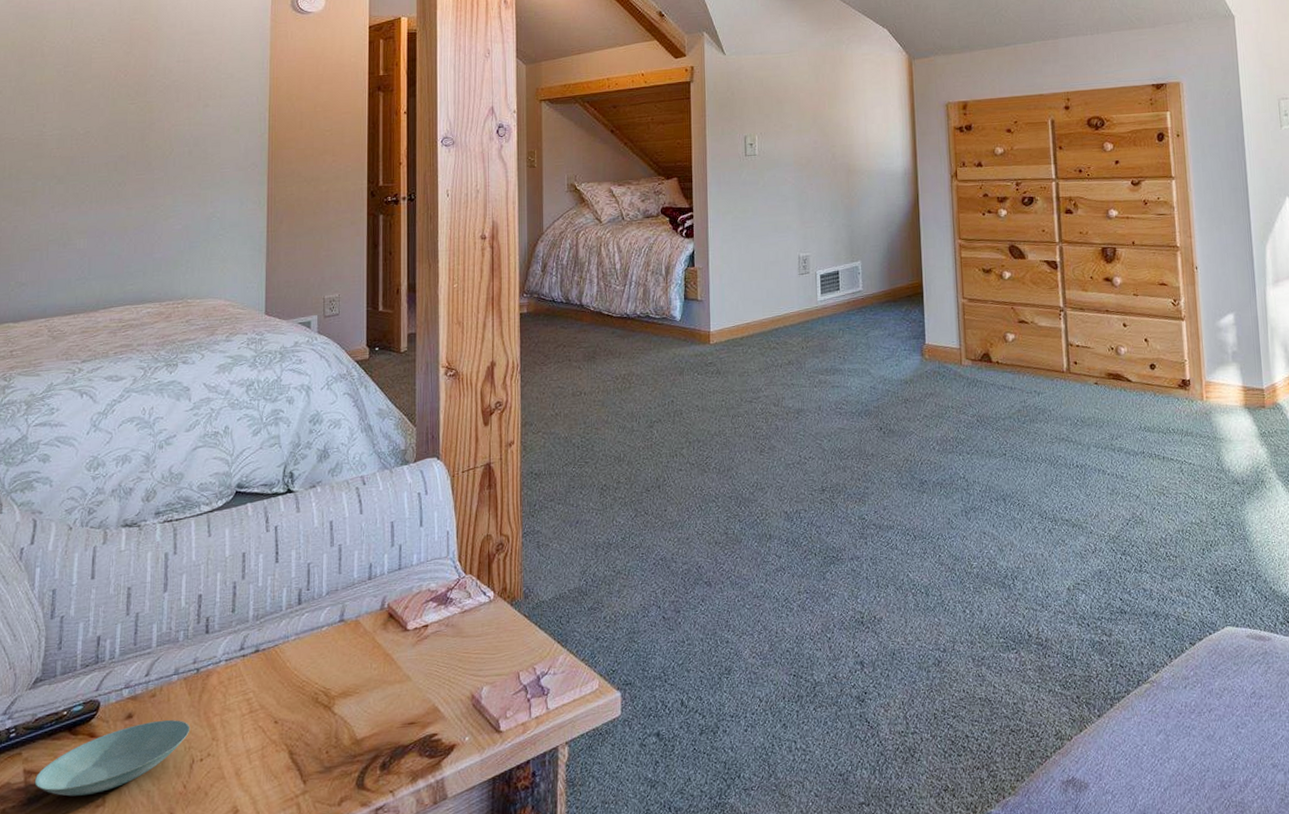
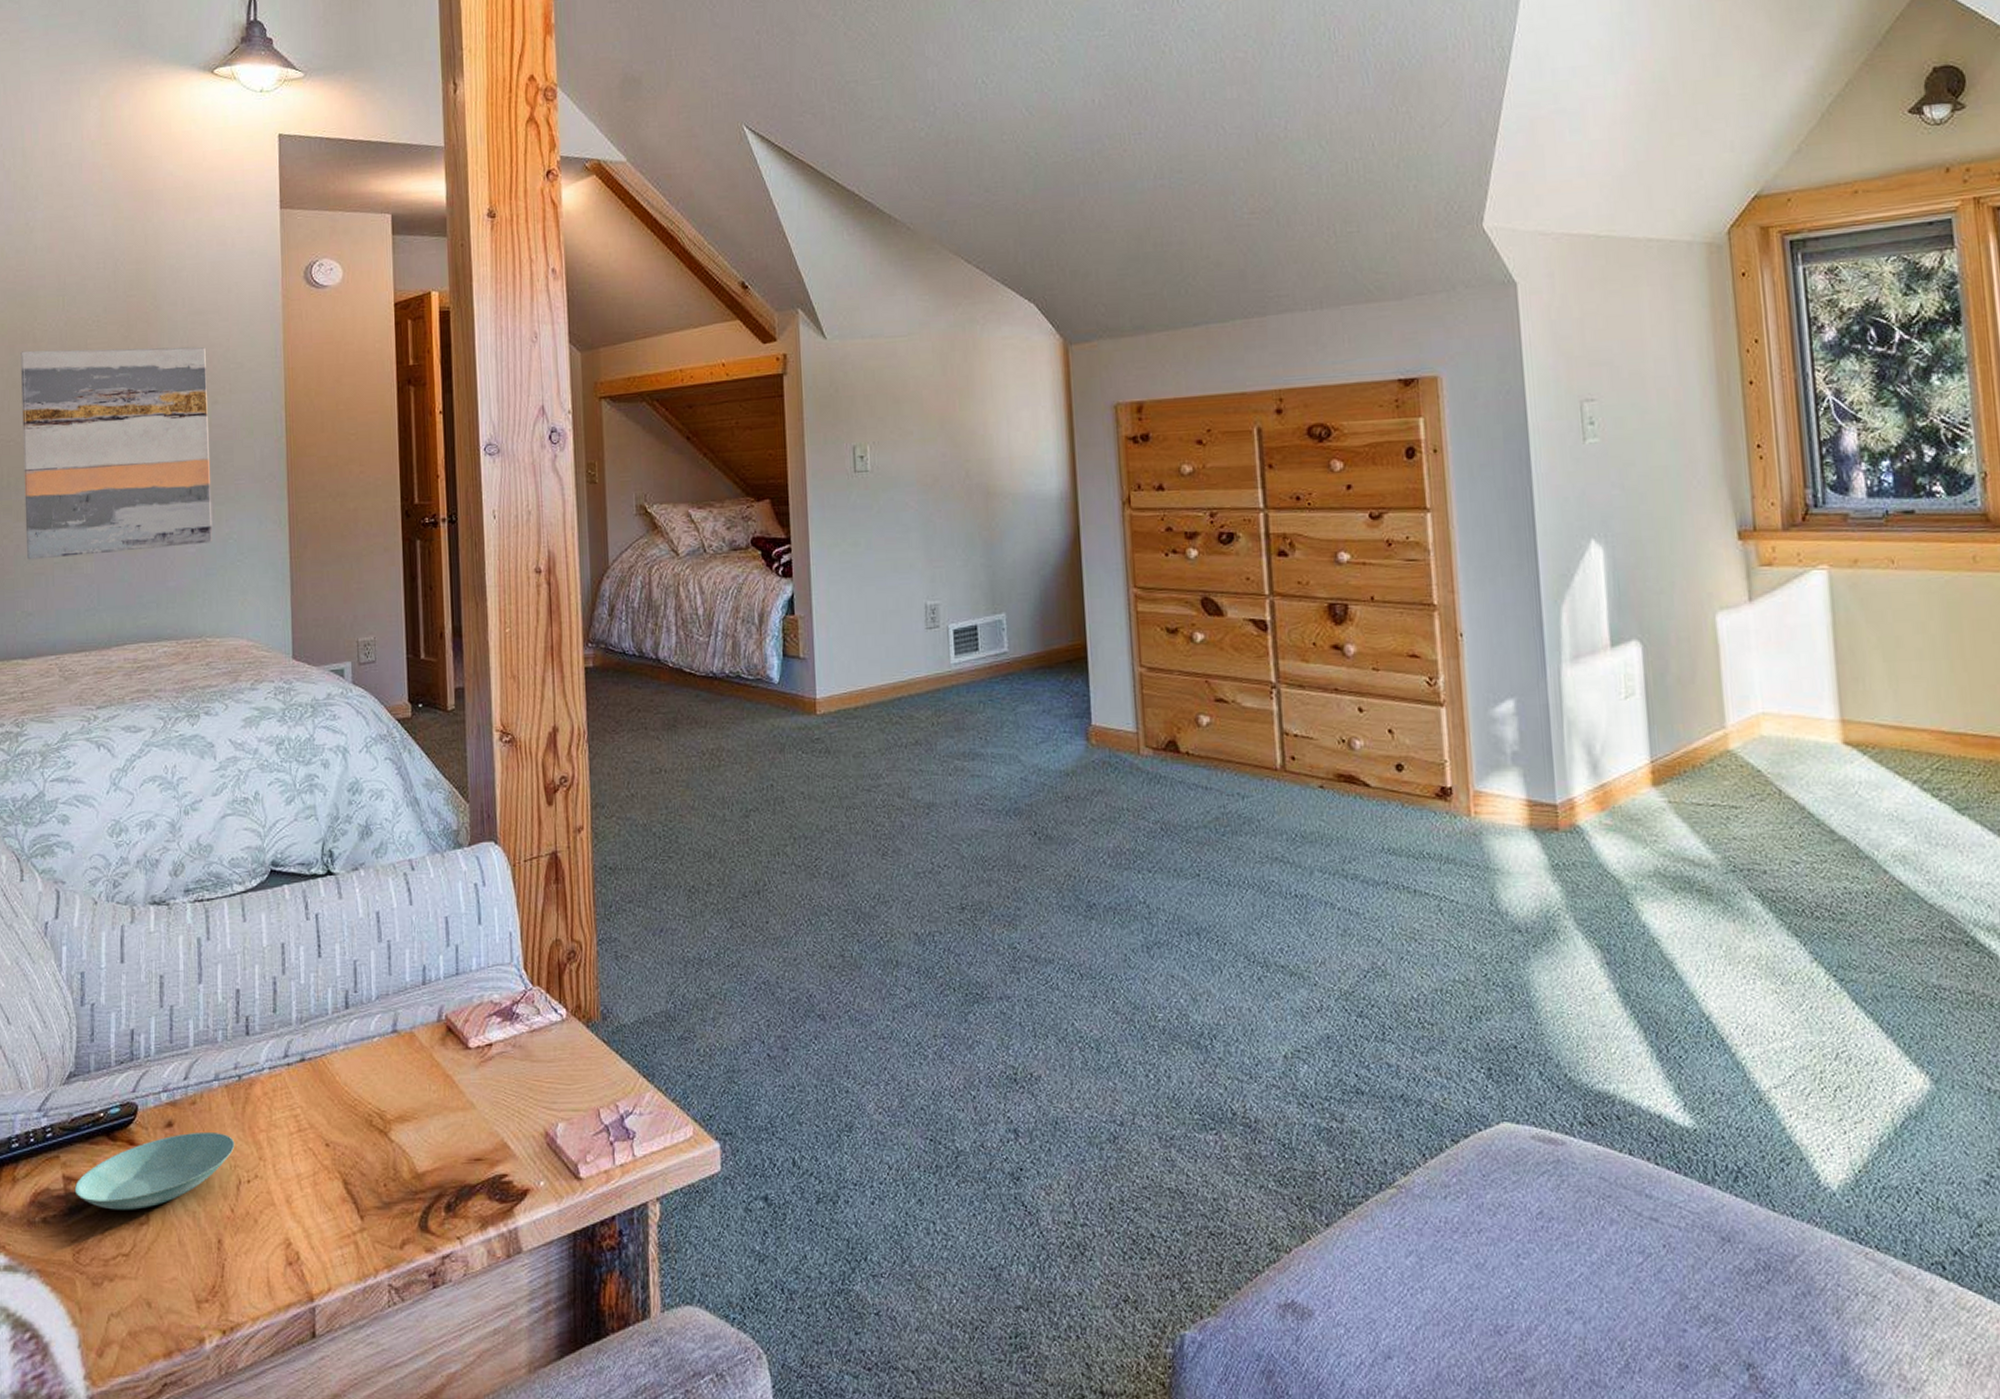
wall art: none [23,60,200,239] -> present [21,346,213,560]

